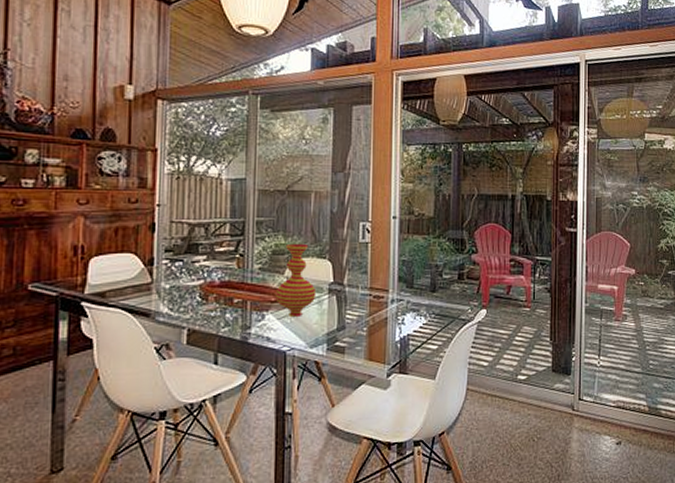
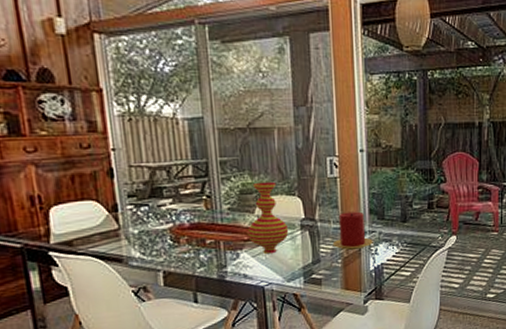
candle: none [359,278,401,319] -> present [332,211,373,251]

